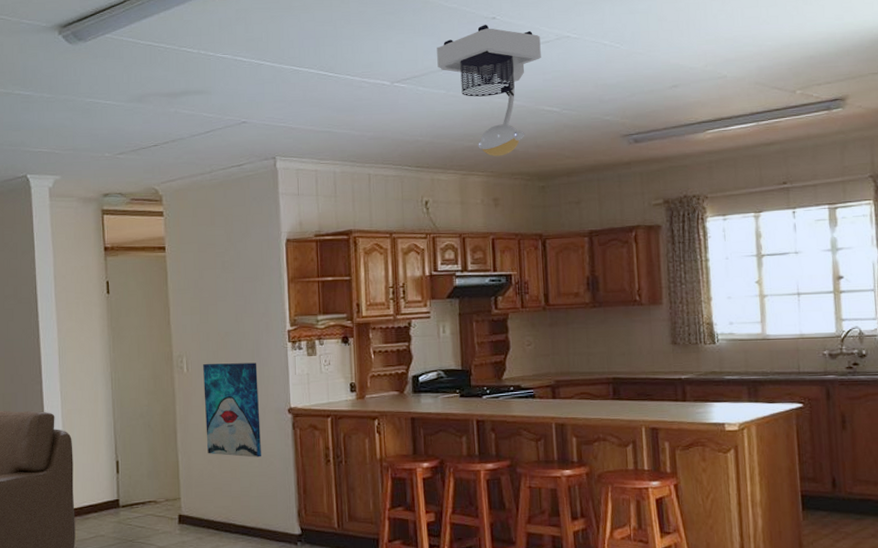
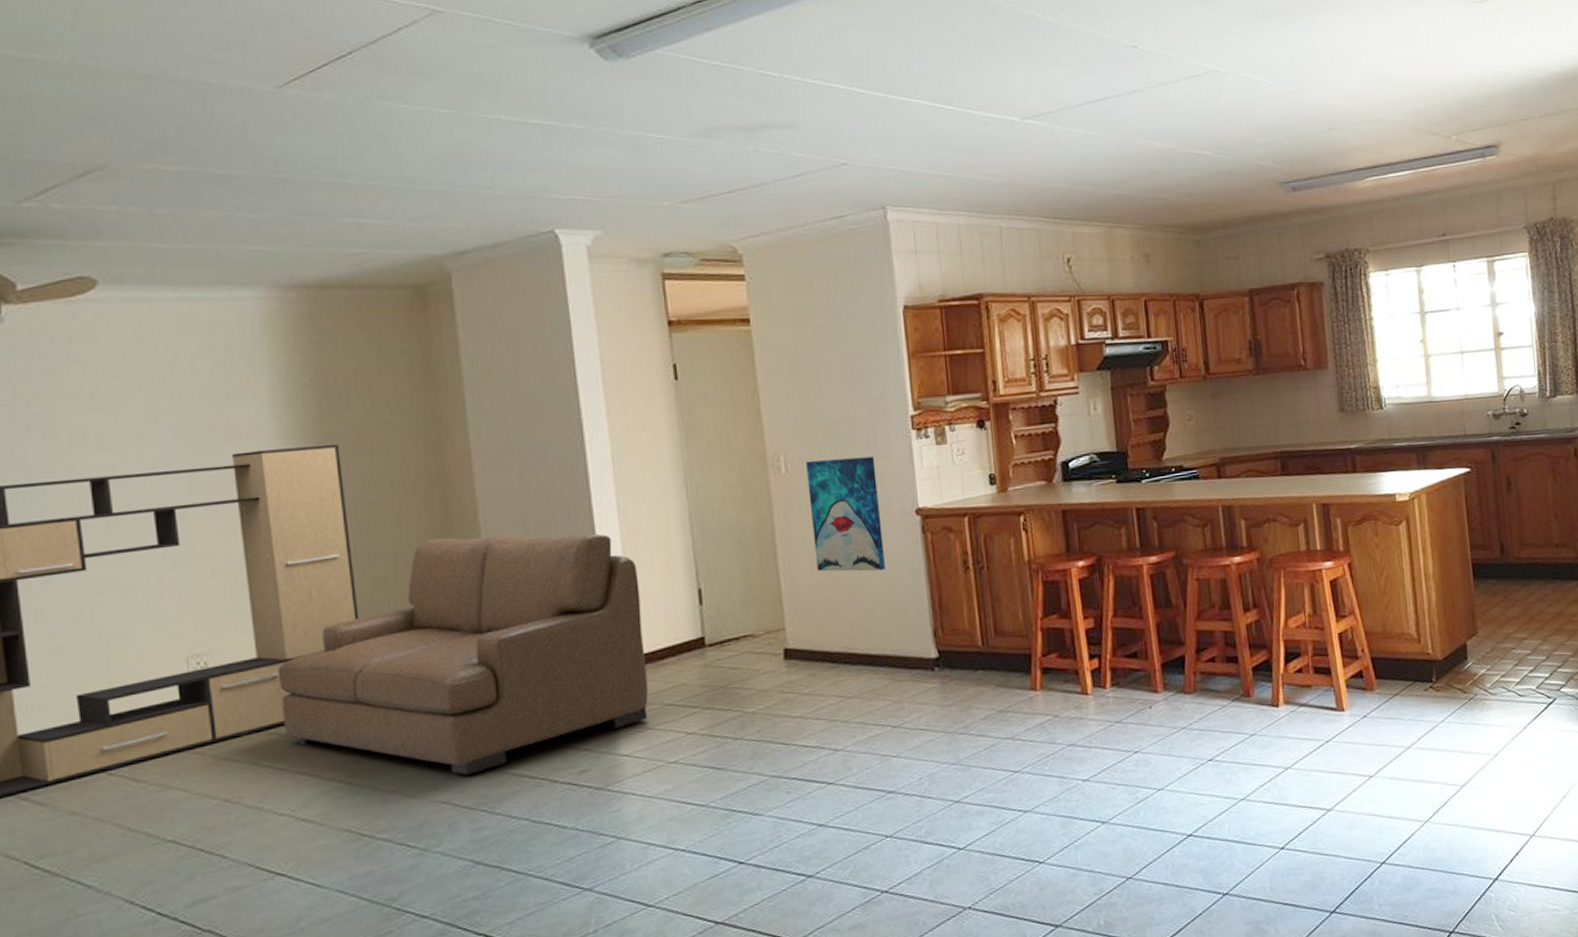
ceiling light: present [437,25,541,157] -> none [1072,54,1190,206]

